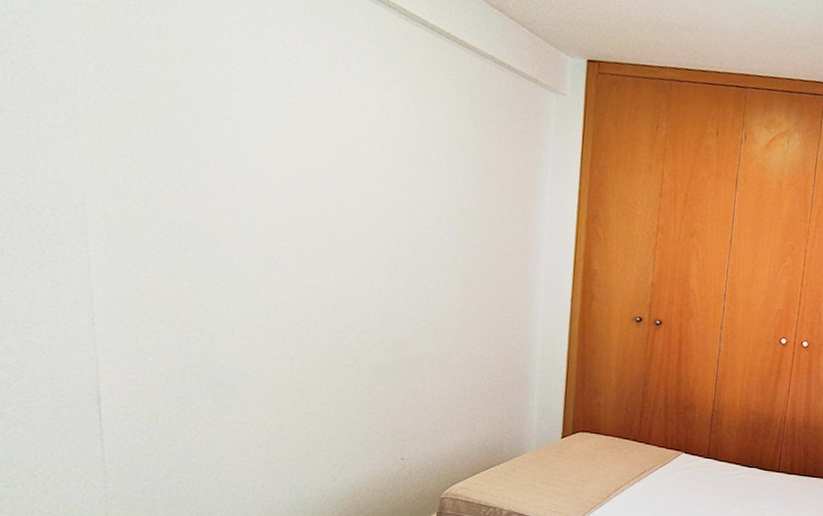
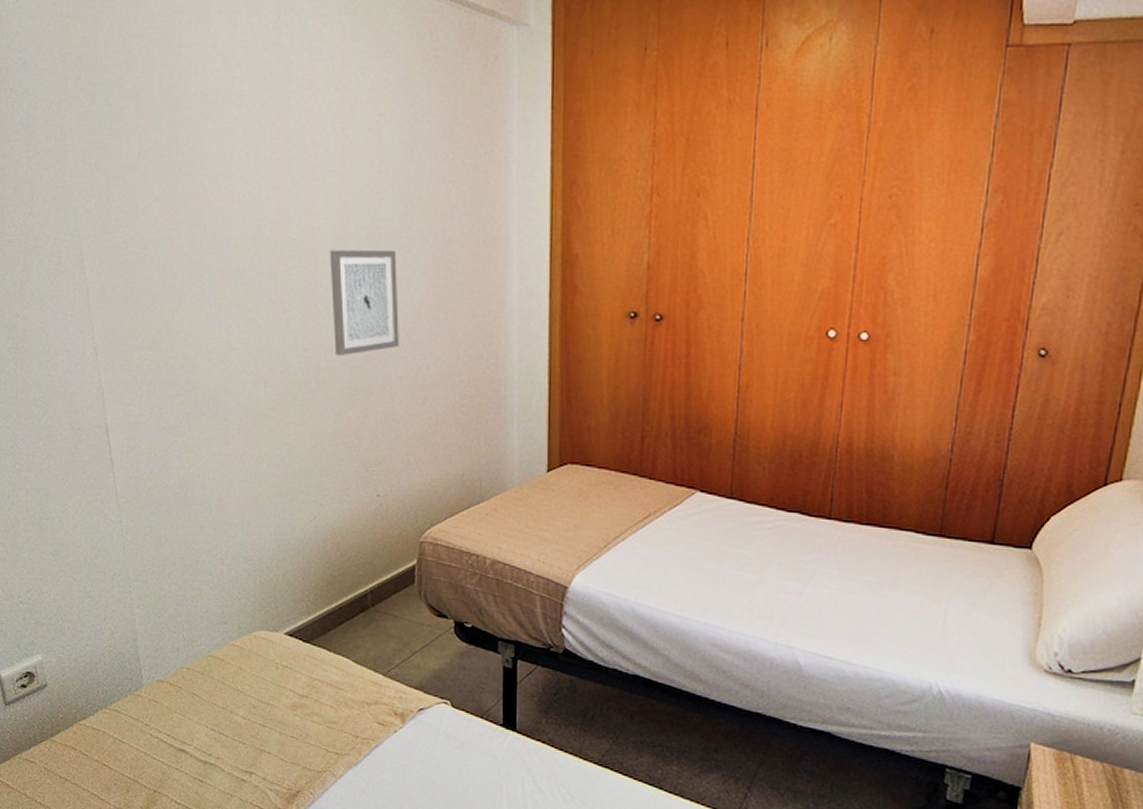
wall art: none [368,248,436,338] -> present [329,249,399,356]

